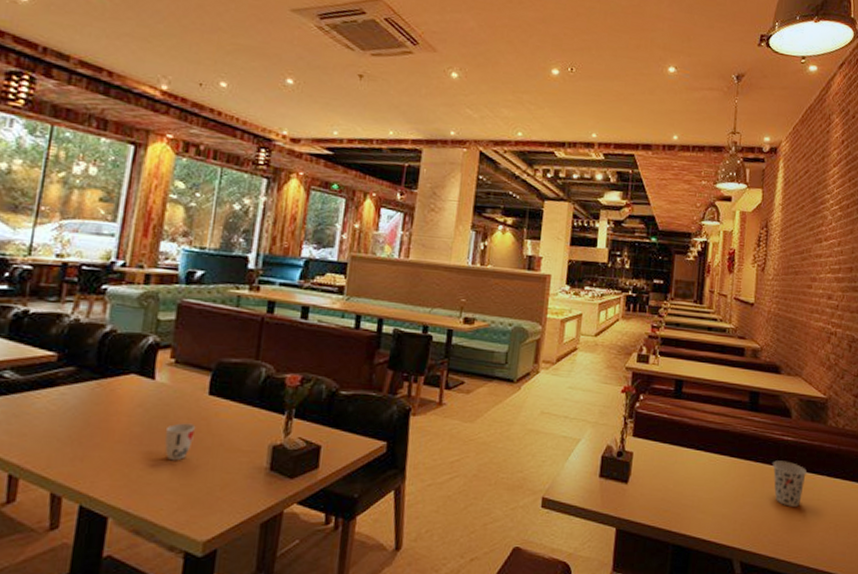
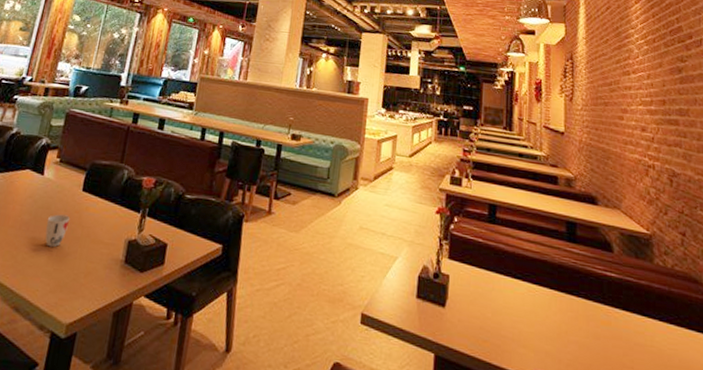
cup: present [773,460,807,507] -> none [597,297,635,352]

